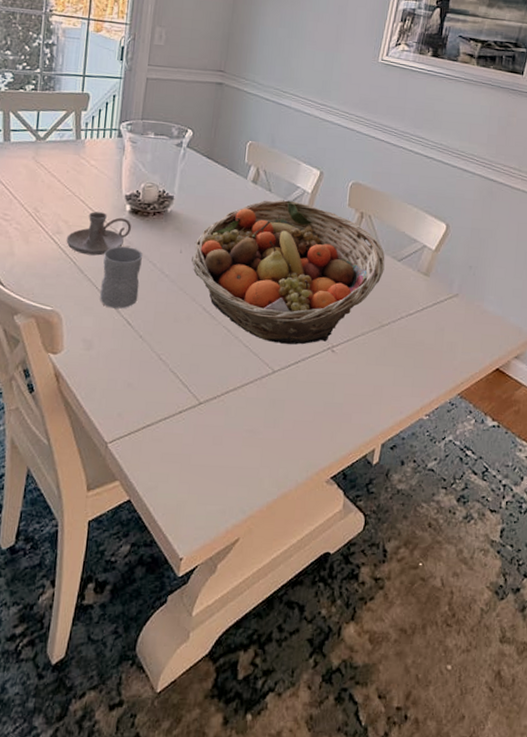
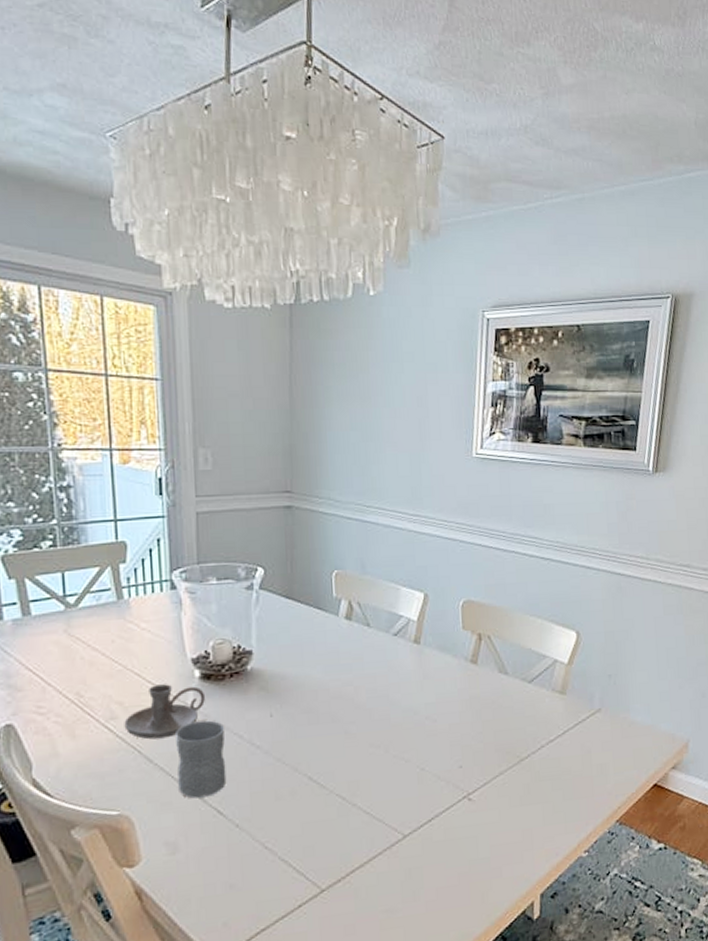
fruit basket: present [191,200,385,345] -> none [286,633,515,803]

